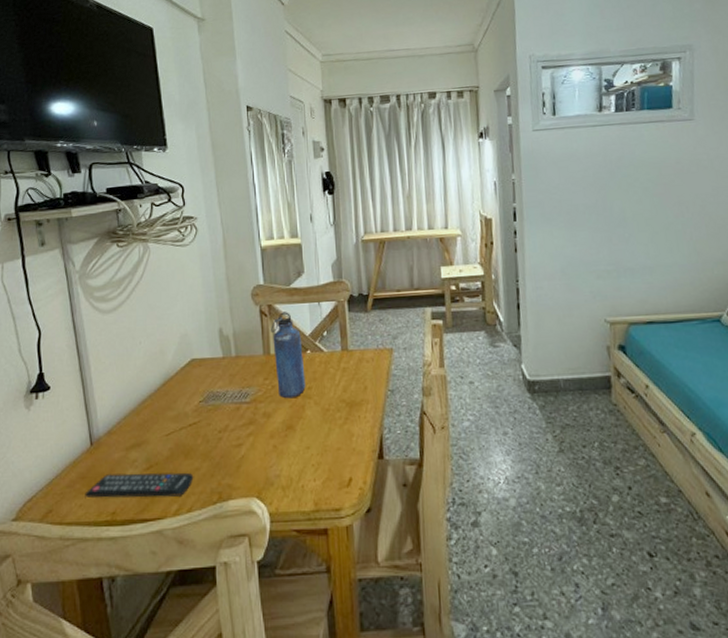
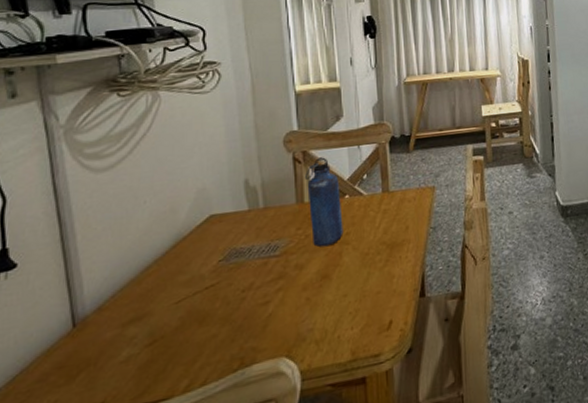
remote control: present [85,472,194,498] -> none [62,341,210,391]

